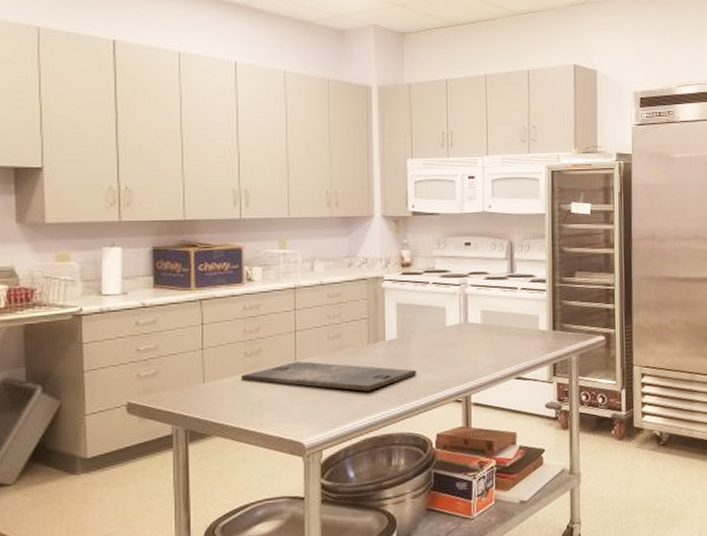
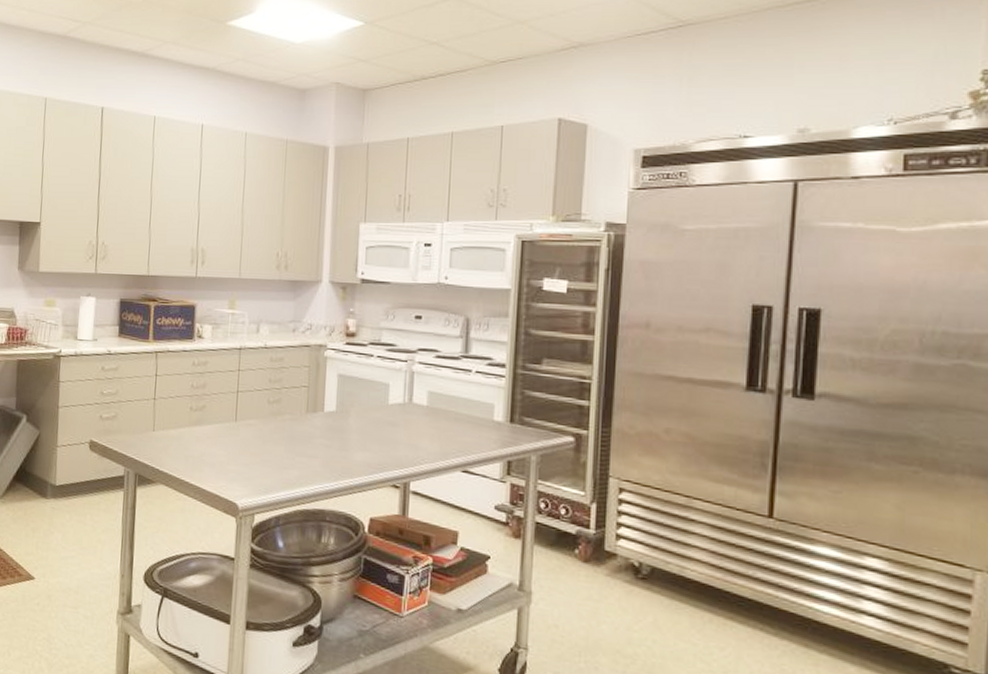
cutting board: present [240,361,417,391] -> none [185,422,354,462]

